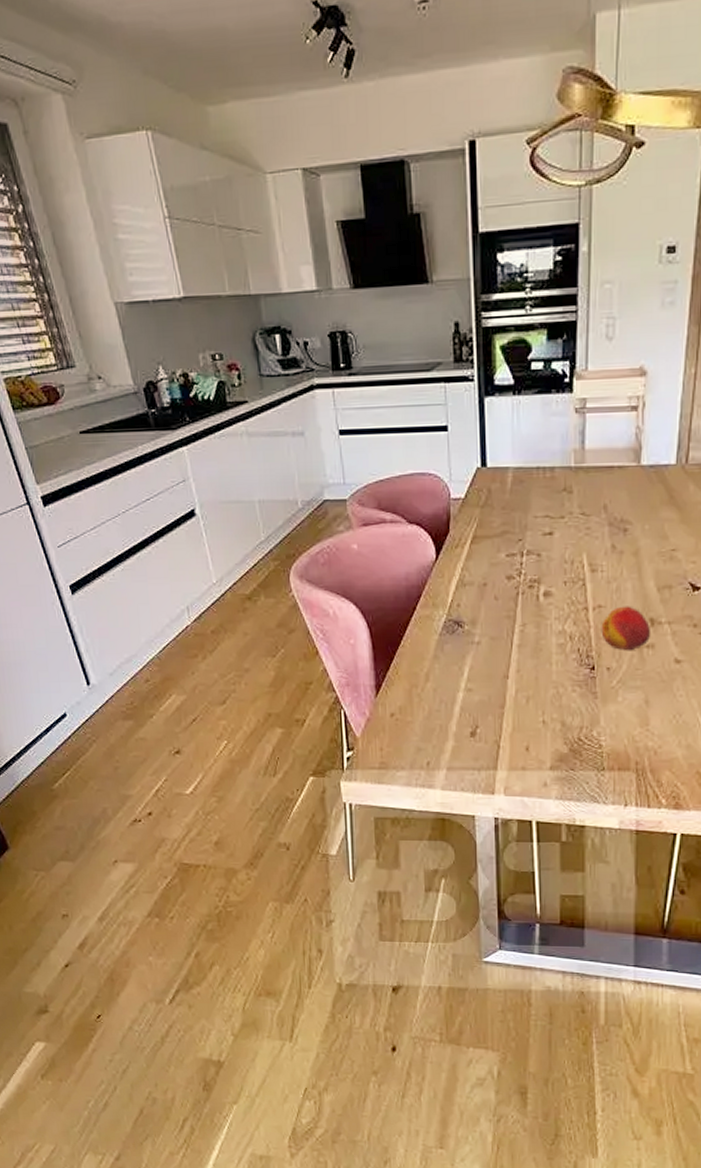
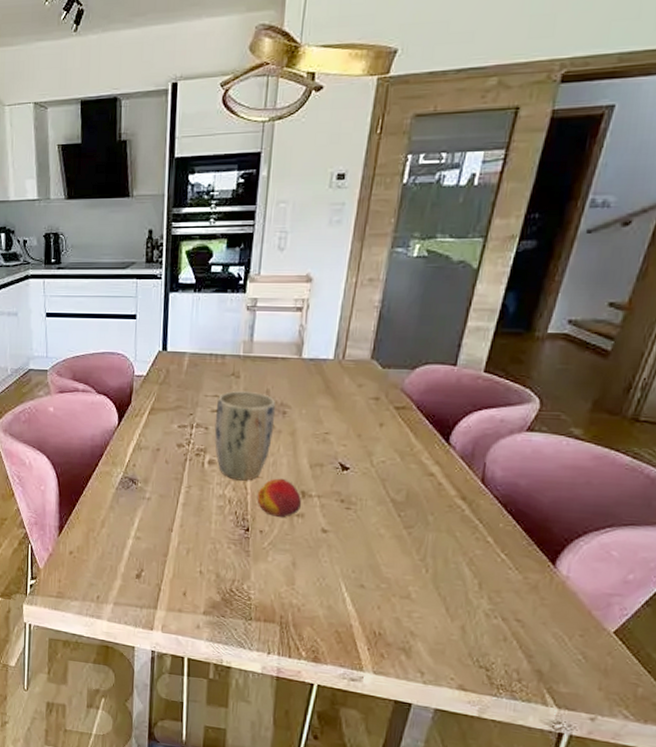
plant pot: none [548,507,616,612] -> present [214,390,276,481]

